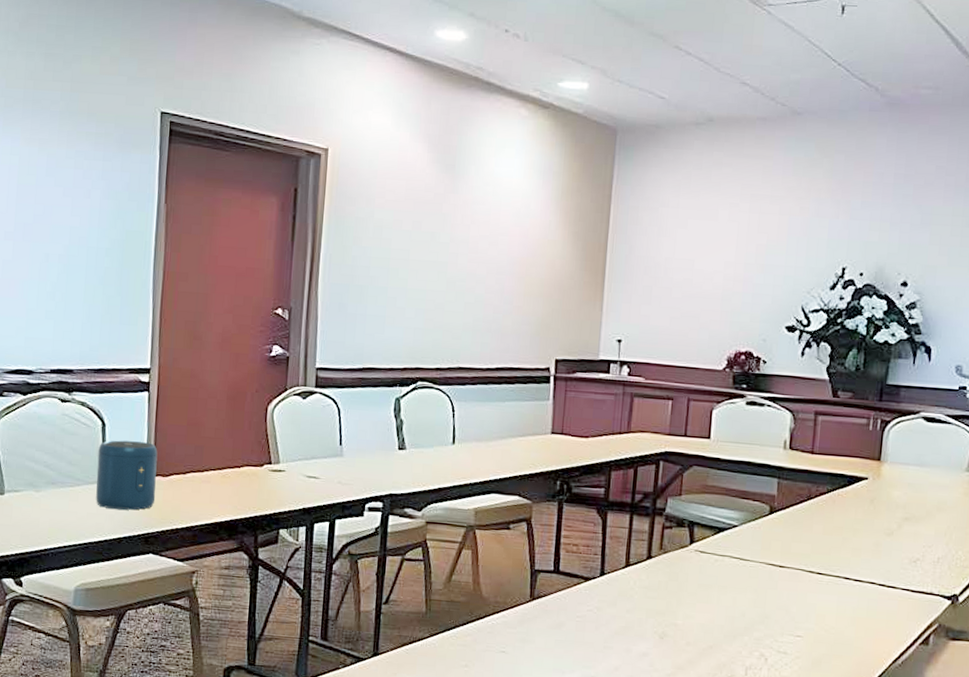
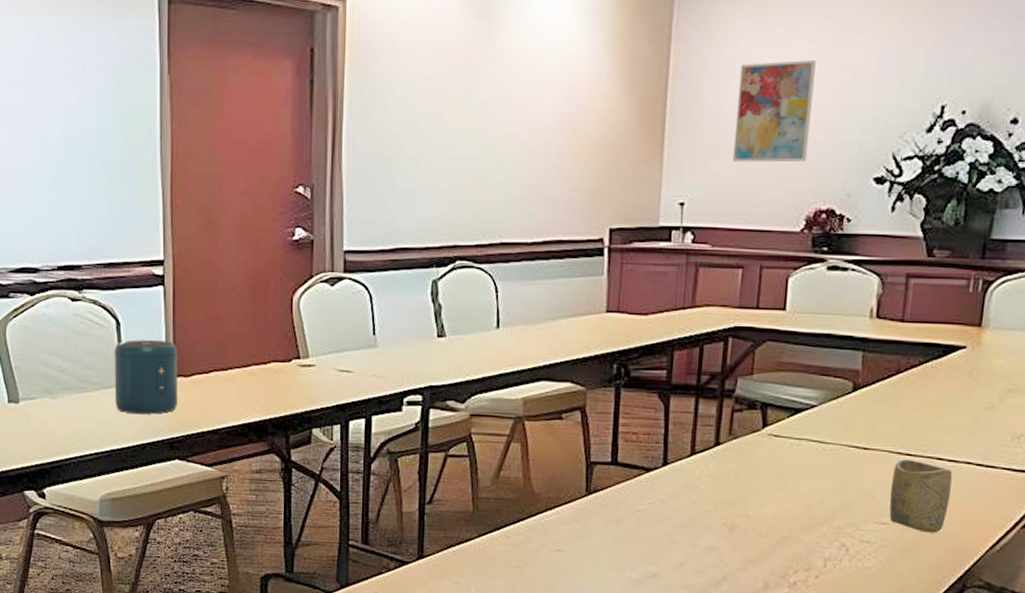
wall art: none [663,222,736,309] -> present [732,60,817,163]
cup: none [803,577,858,647] -> present [889,459,952,533]

